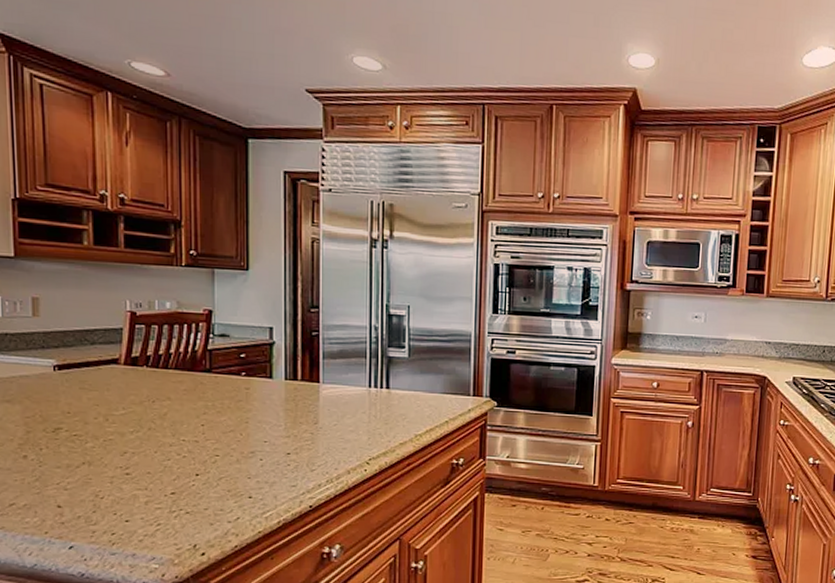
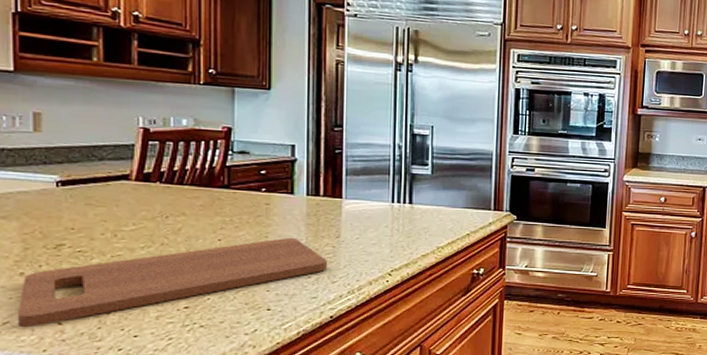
cutting board: none [21,424,307,510] -> present [16,238,328,328]

